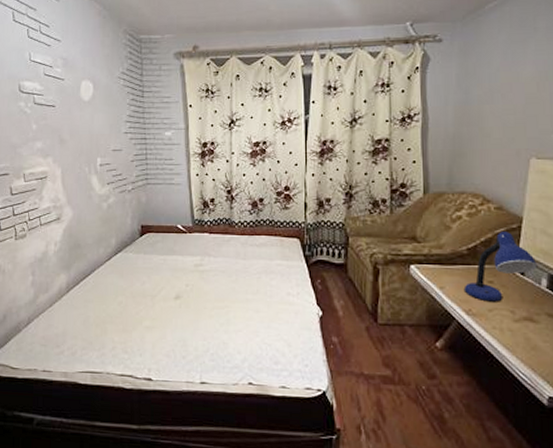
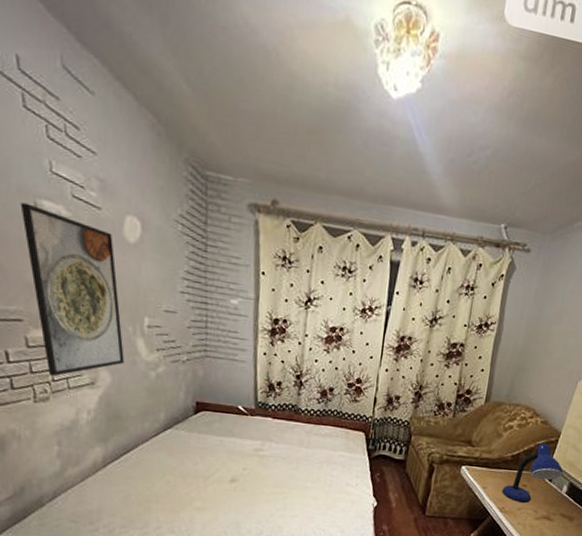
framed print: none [9,86,83,217] -> present [20,202,125,377]

